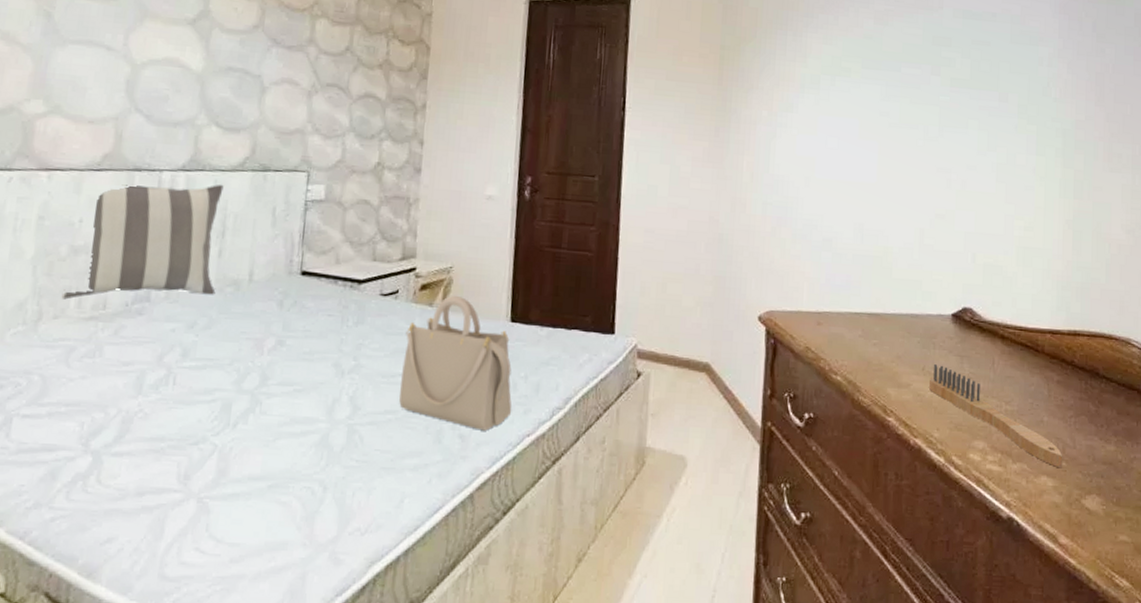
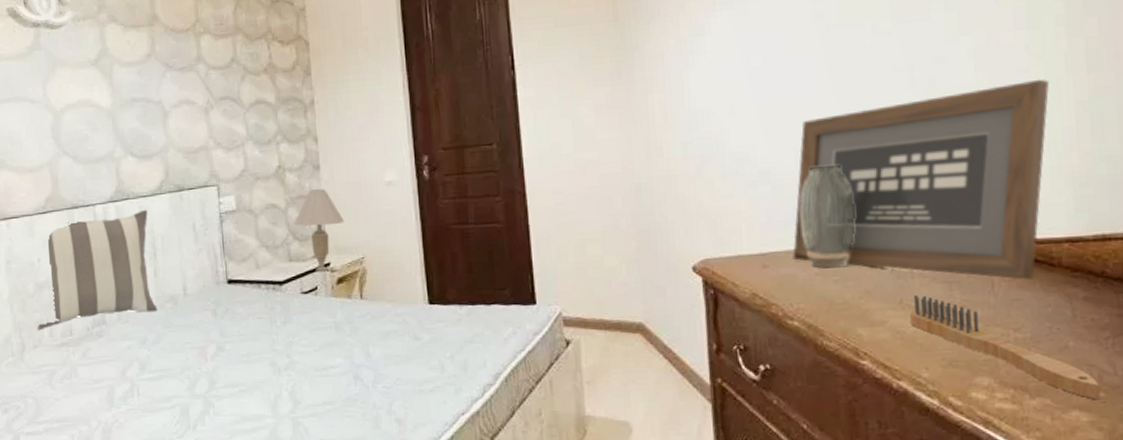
table lamp: none [384,192,439,275] -> present [293,189,345,271]
handbag: present [399,296,512,431] -> none [330,285,443,413]
picture frame: none [843,197,1047,361] -> present [793,79,1049,280]
vase: none [852,240,896,333] -> present [799,164,856,269]

